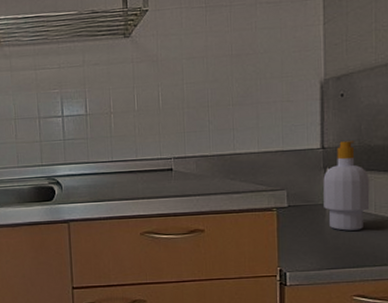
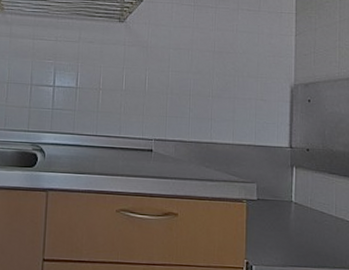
soap bottle: present [323,140,370,231] -> none [290,143,331,230]

